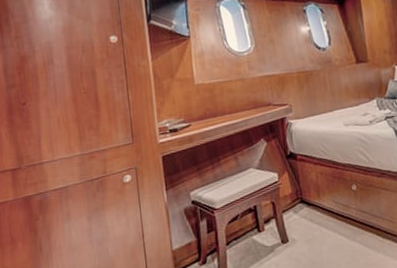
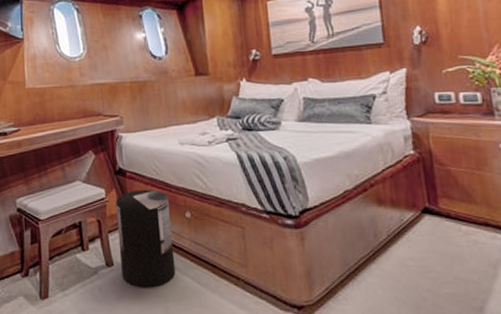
trash can: none [288,168,345,259] -> present [115,190,176,288]

